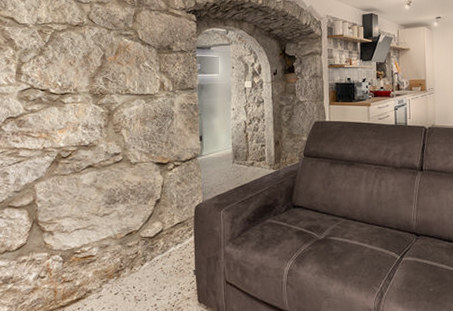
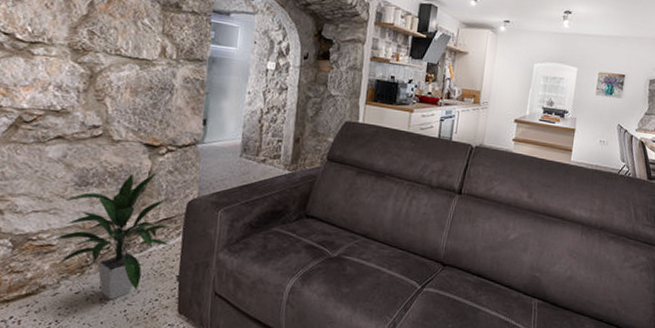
indoor plant: none [90,185,184,297] -> present [49,172,171,300]

